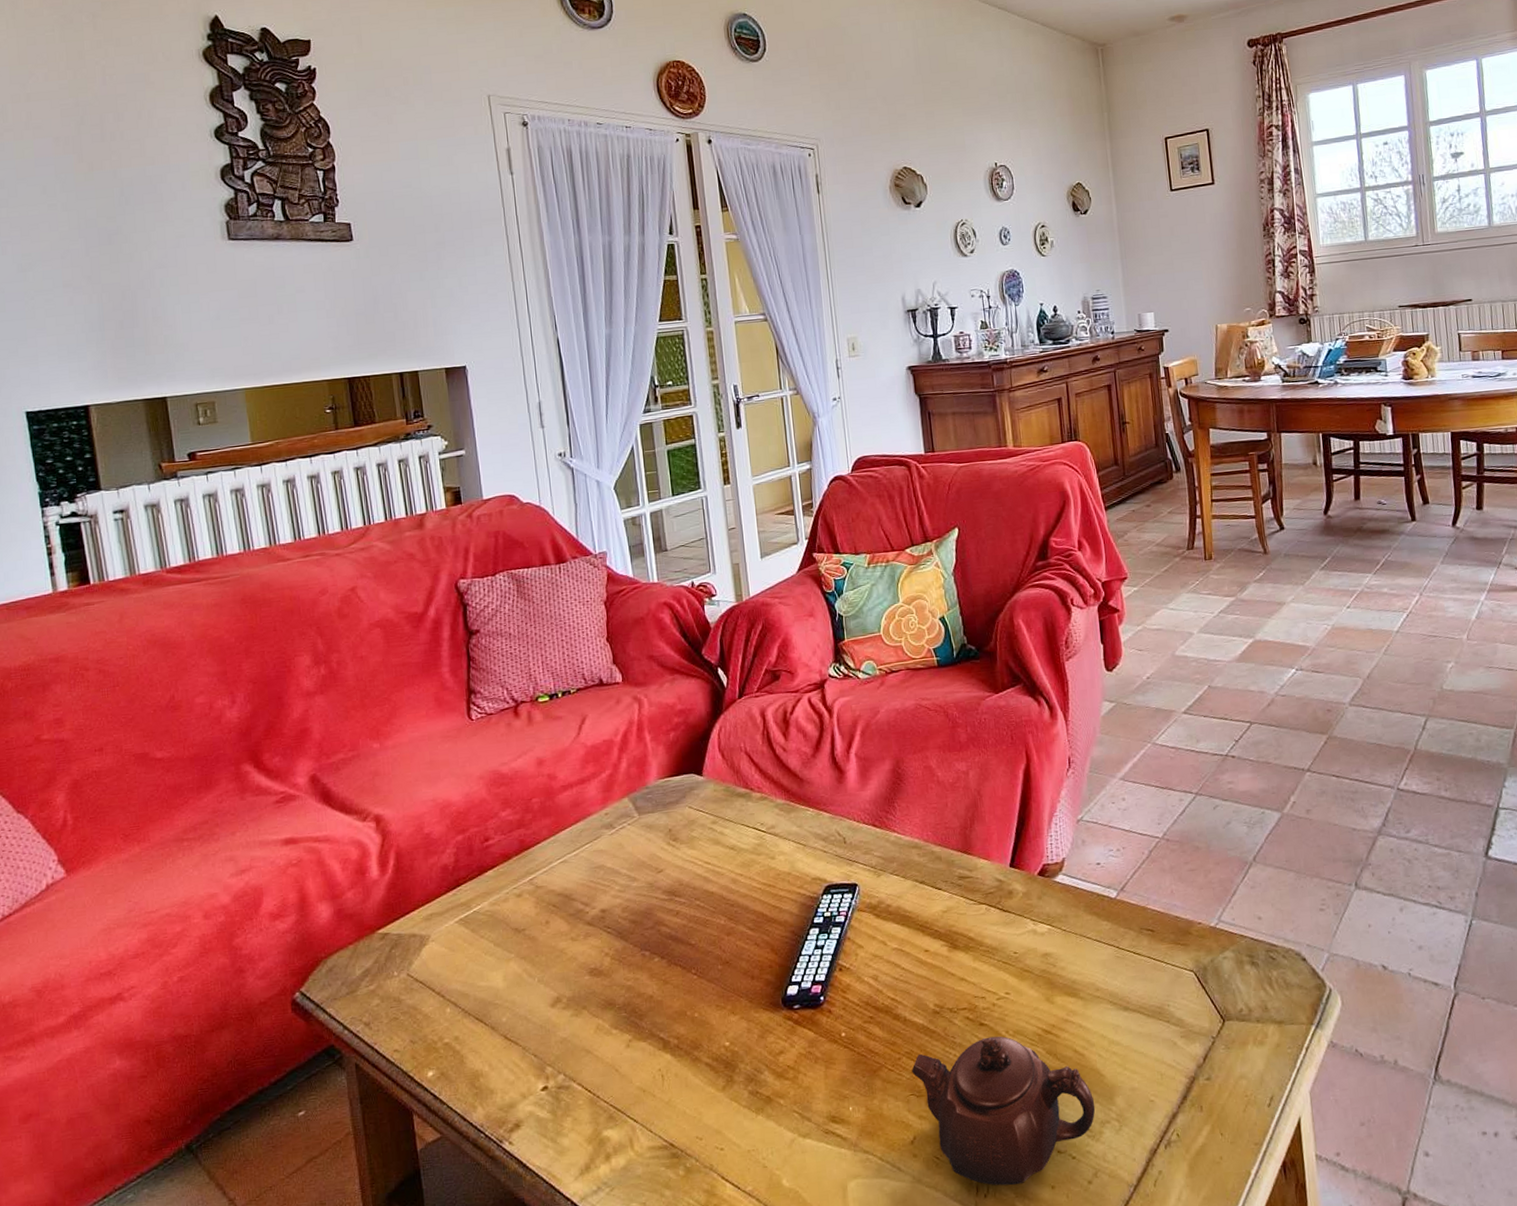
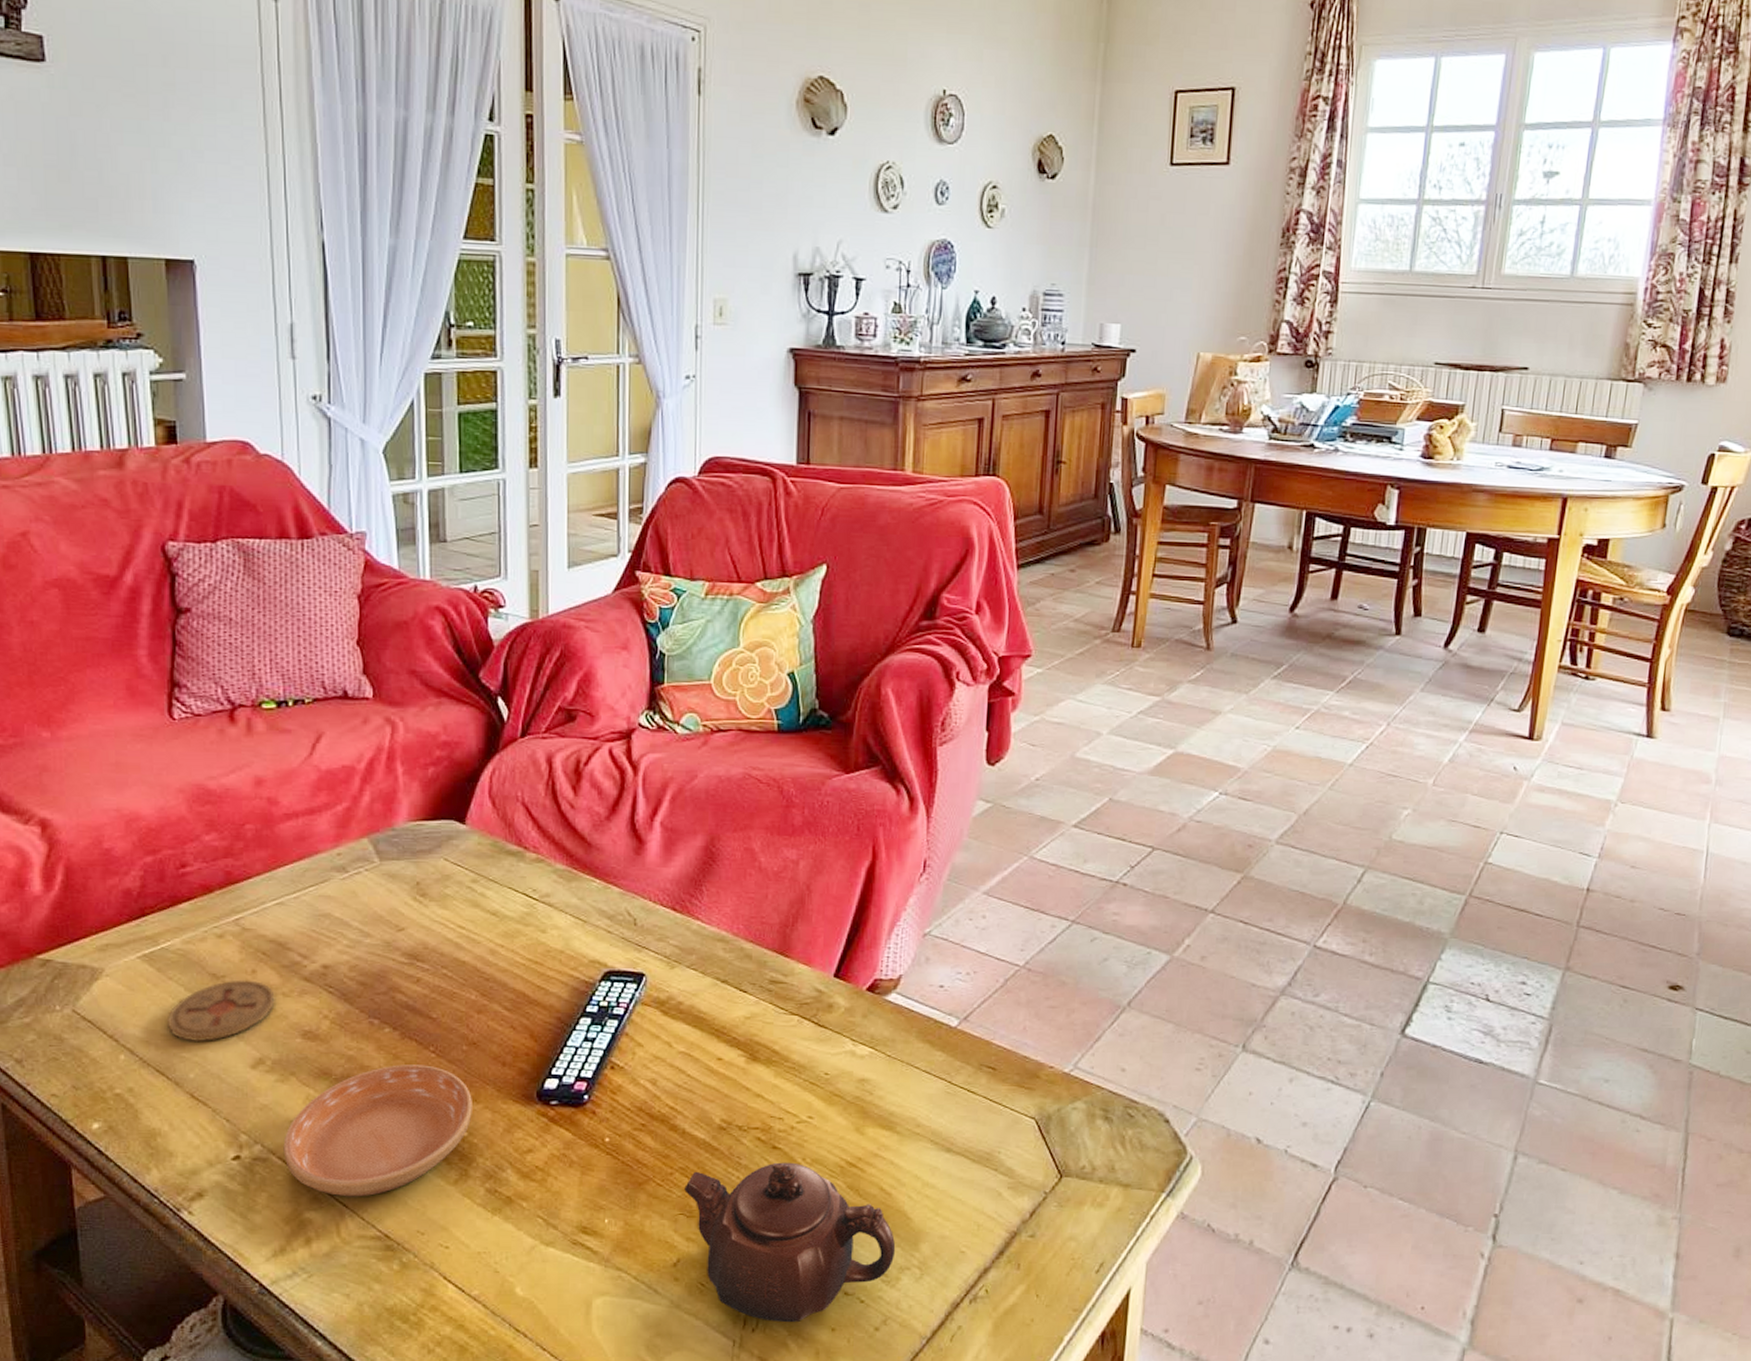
coaster: none [481,930,566,990] -> present [166,979,275,1043]
saucer: none [581,986,732,1113] -> present [283,1065,472,1197]

